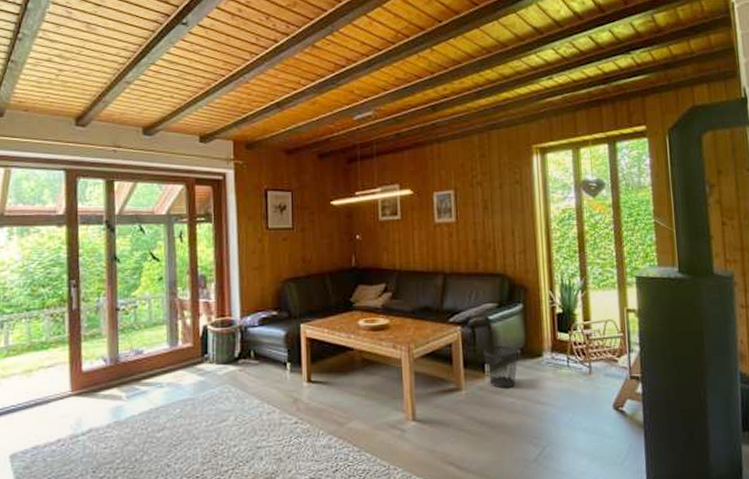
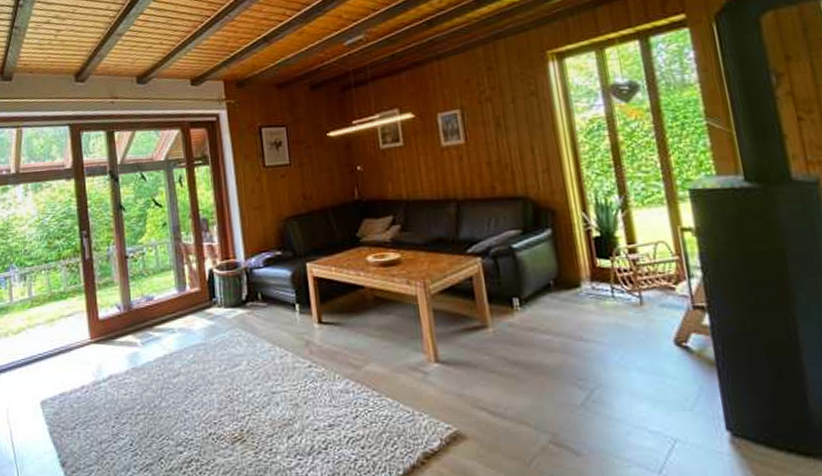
wastebasket: present [482,345,518,388] -> none [508,276,551,325]

